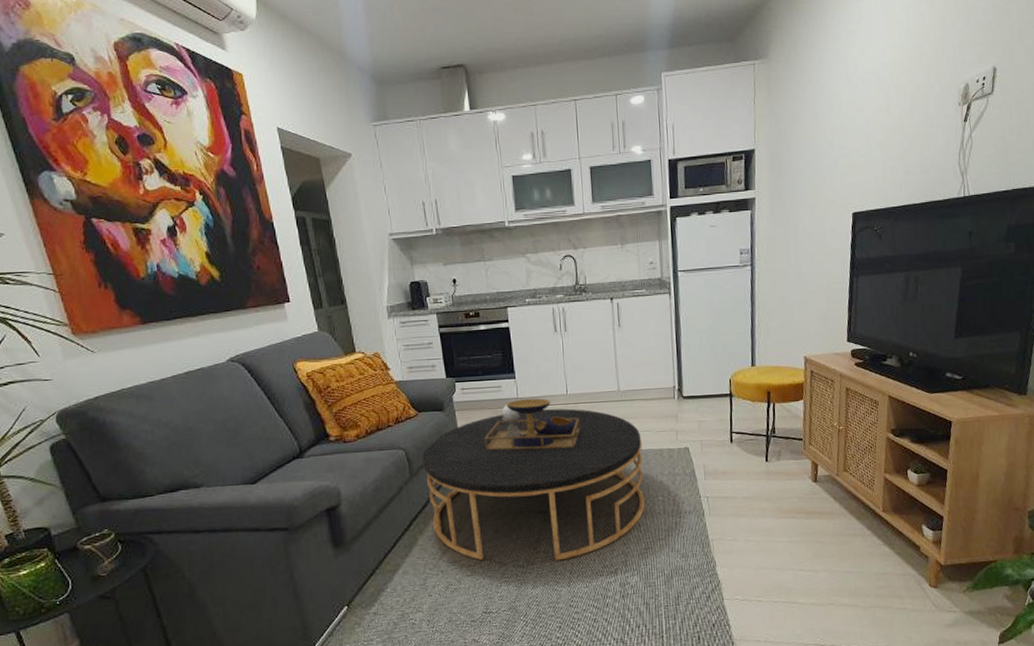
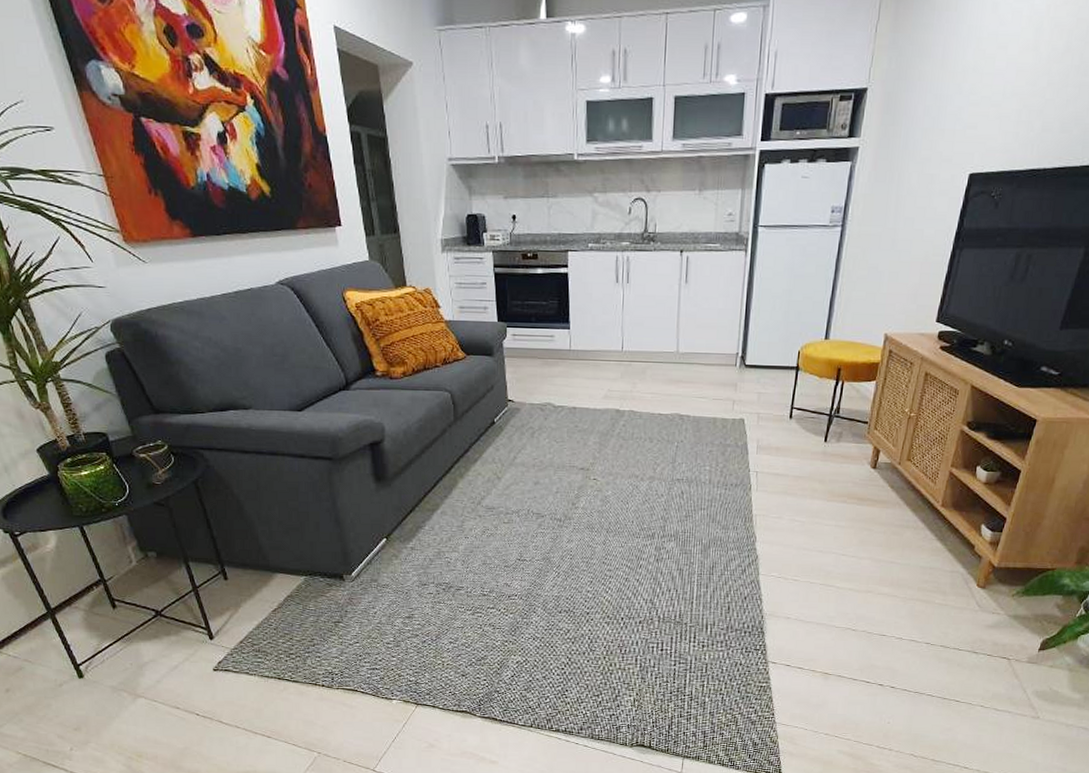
coffee table: present [422,398,645,561] -> none [468,351,696,519]

